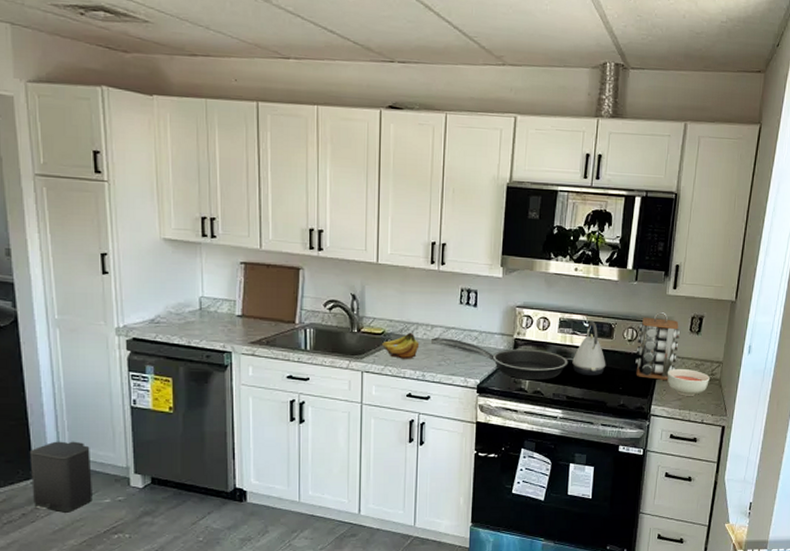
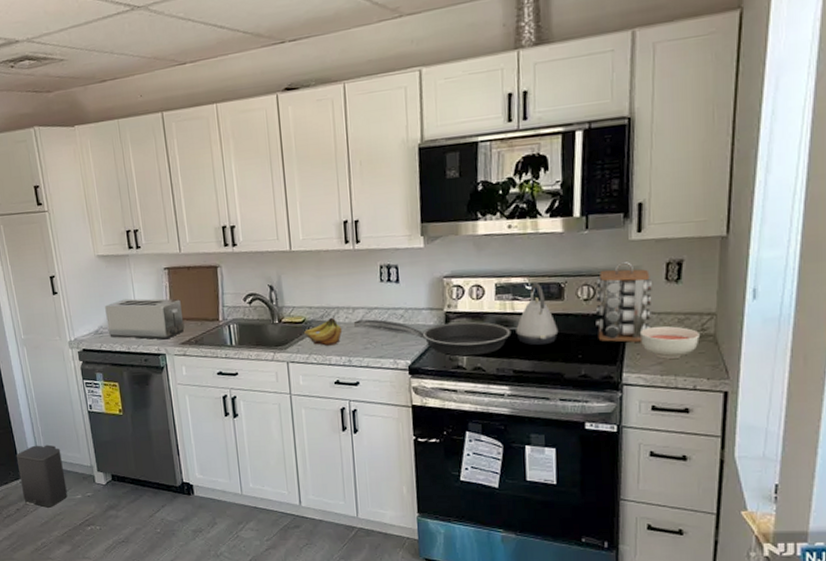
toaster: none [165,289,256,337] -> present [104,298,185,340]

